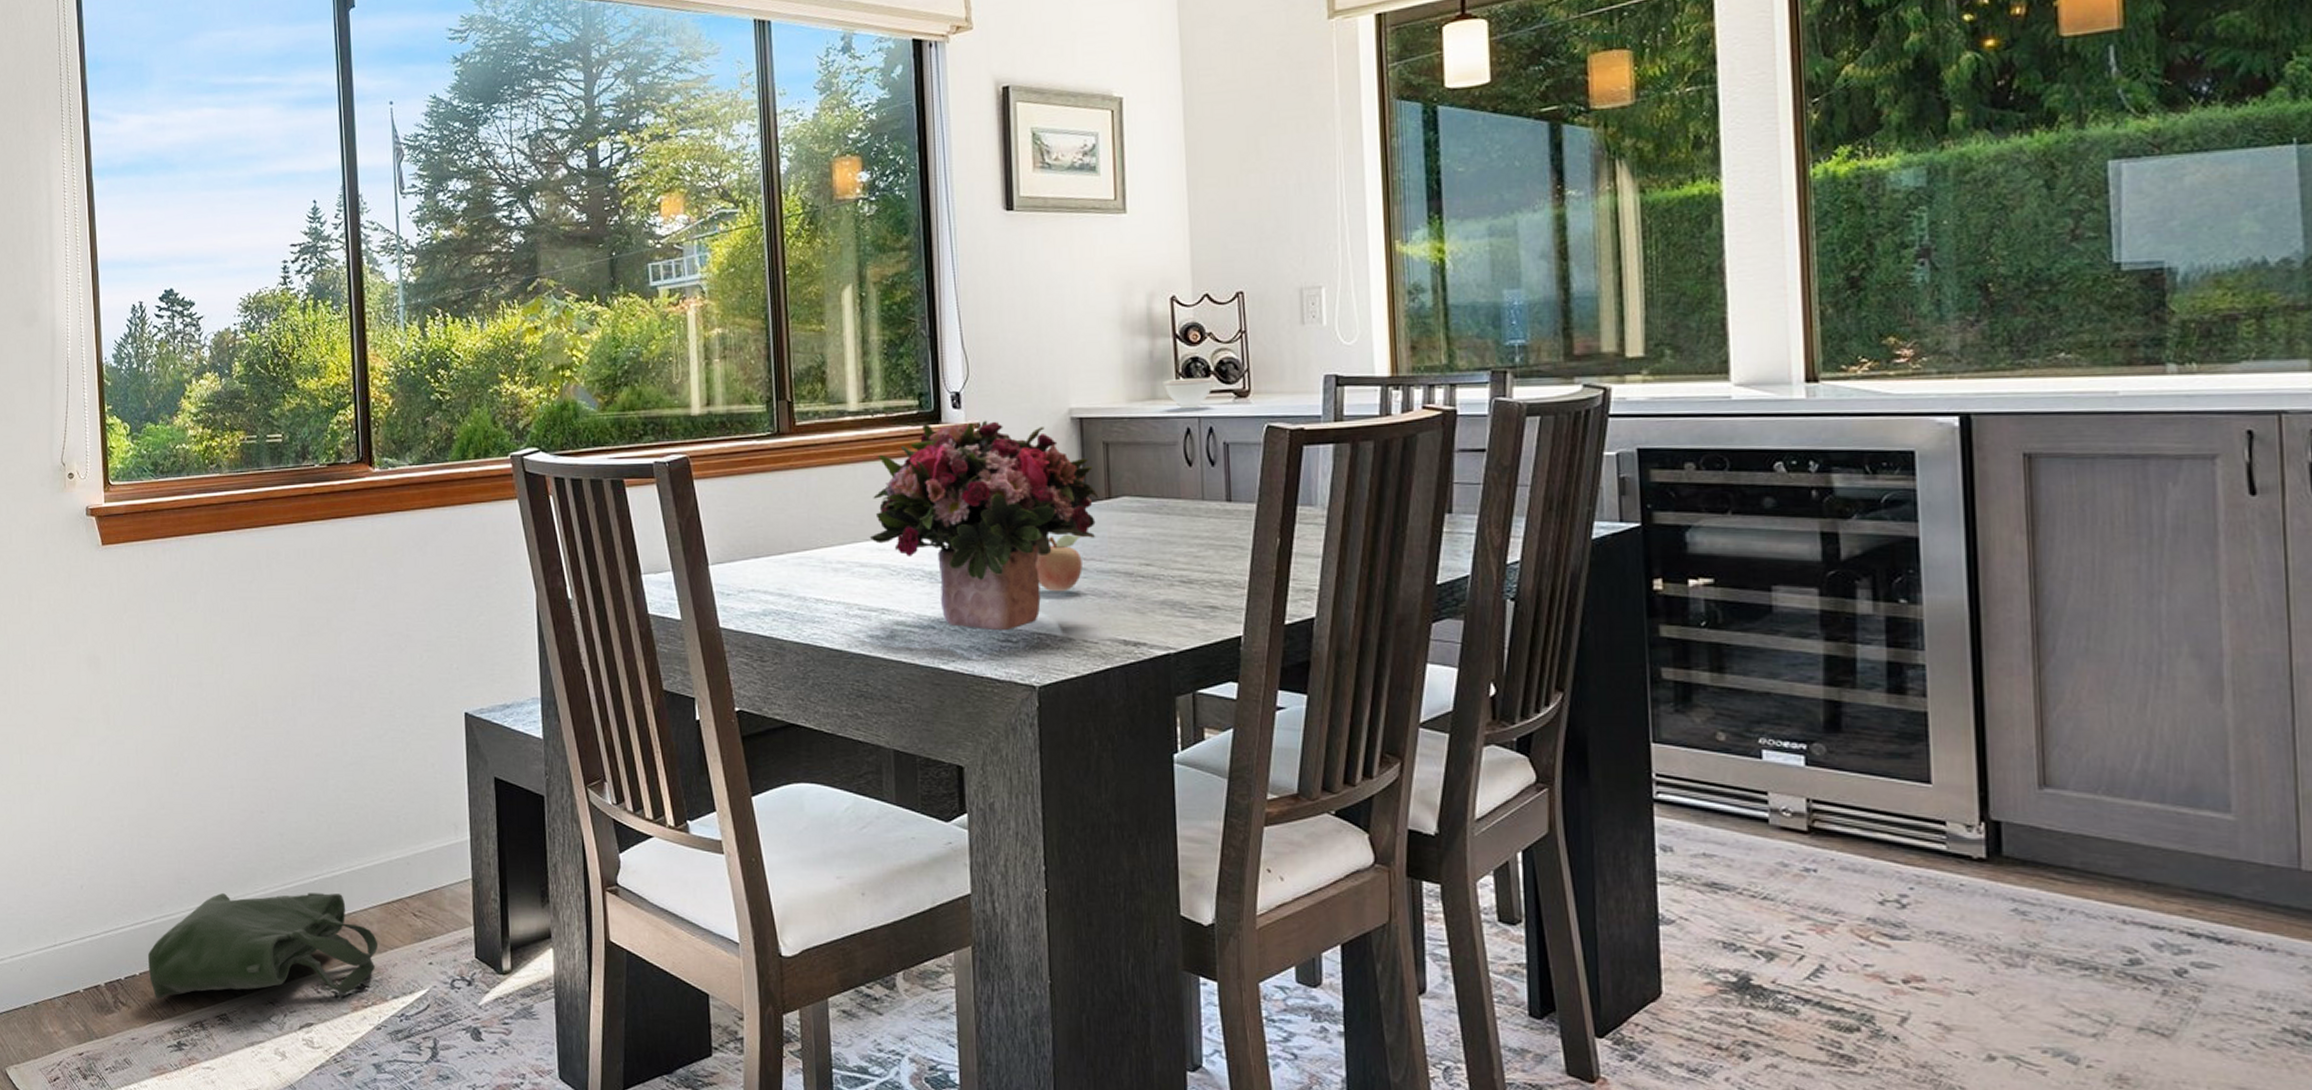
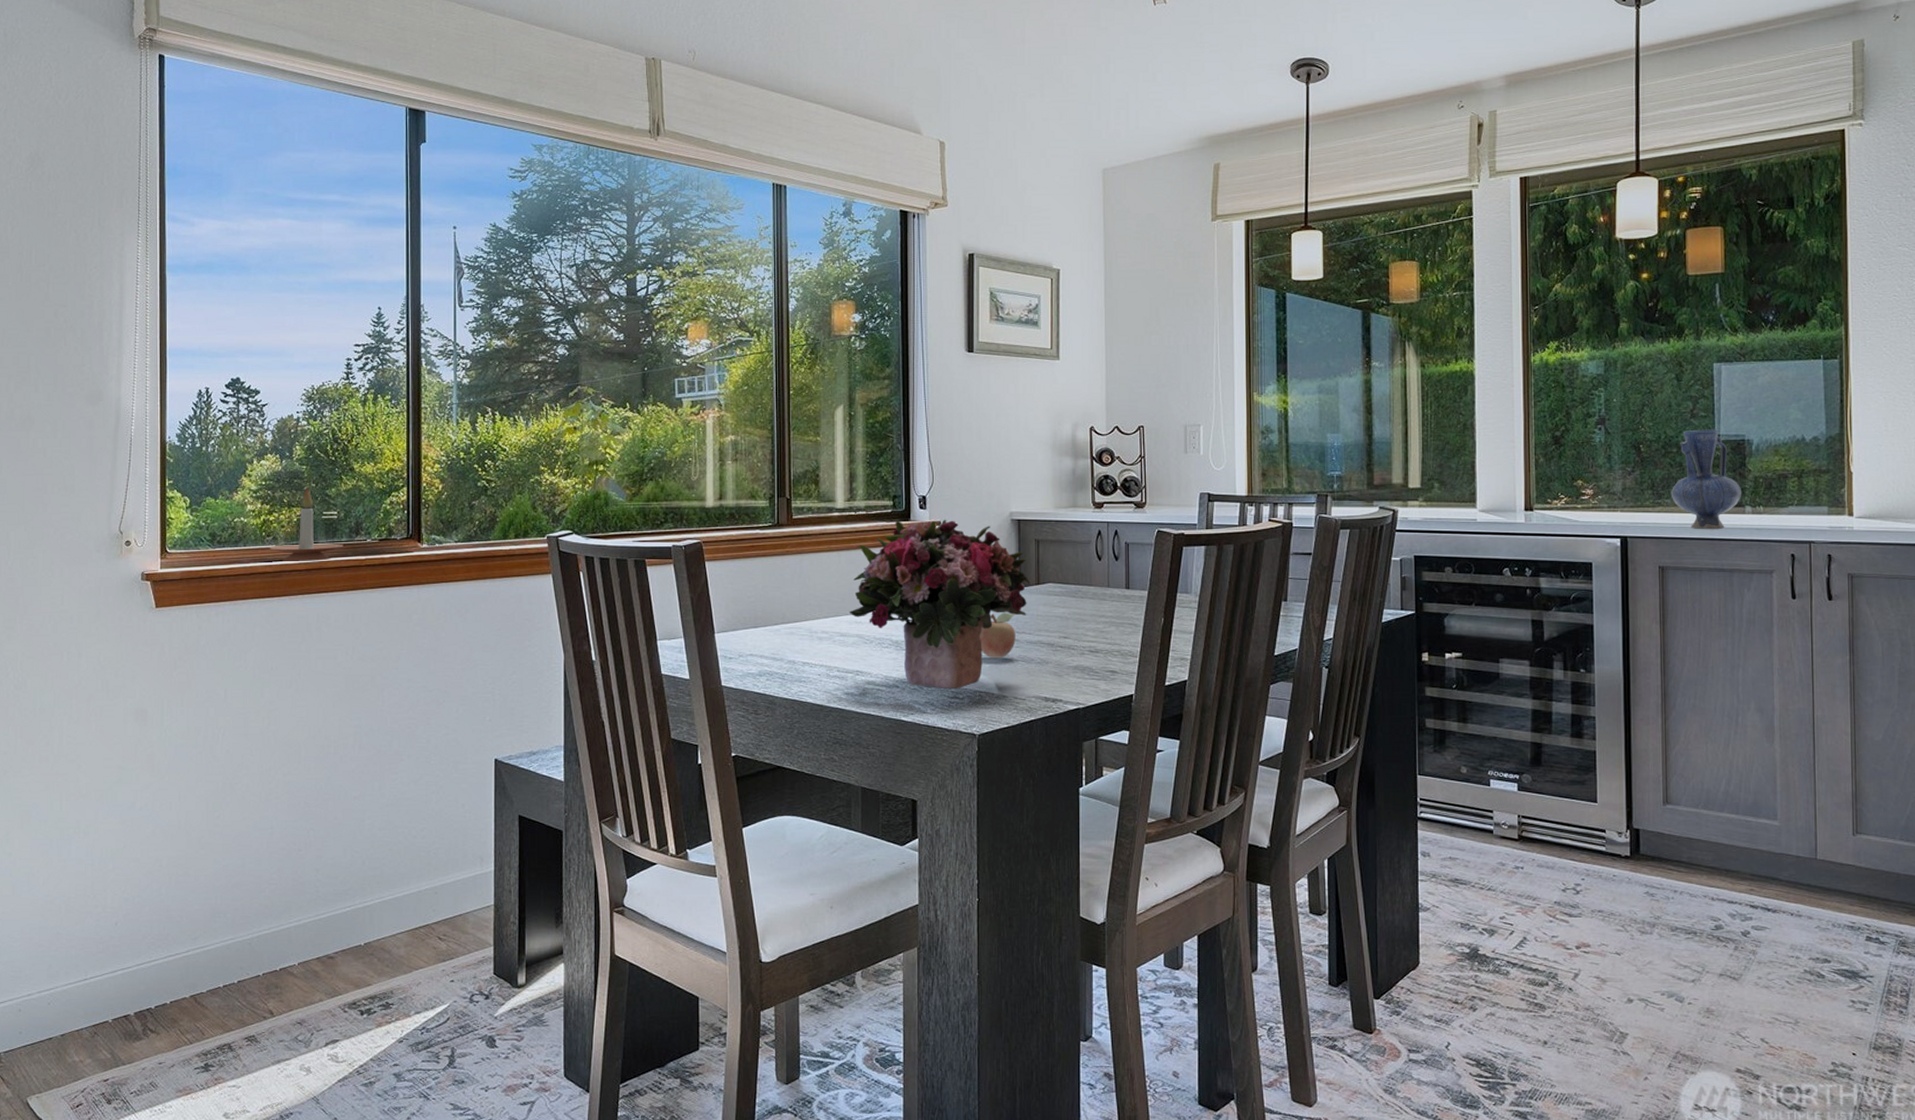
tote bag: present [148,893,379,1000] -> none [180,922,404,1025]
candle holder: none [213,408,290,492] -> present [269,488,344,562]
bowl: present [1163,378,1214,409] -> none [1082,492,1120,516]
vase: none [2040,255,2161,400] -> present [1670,429,1742,530]

